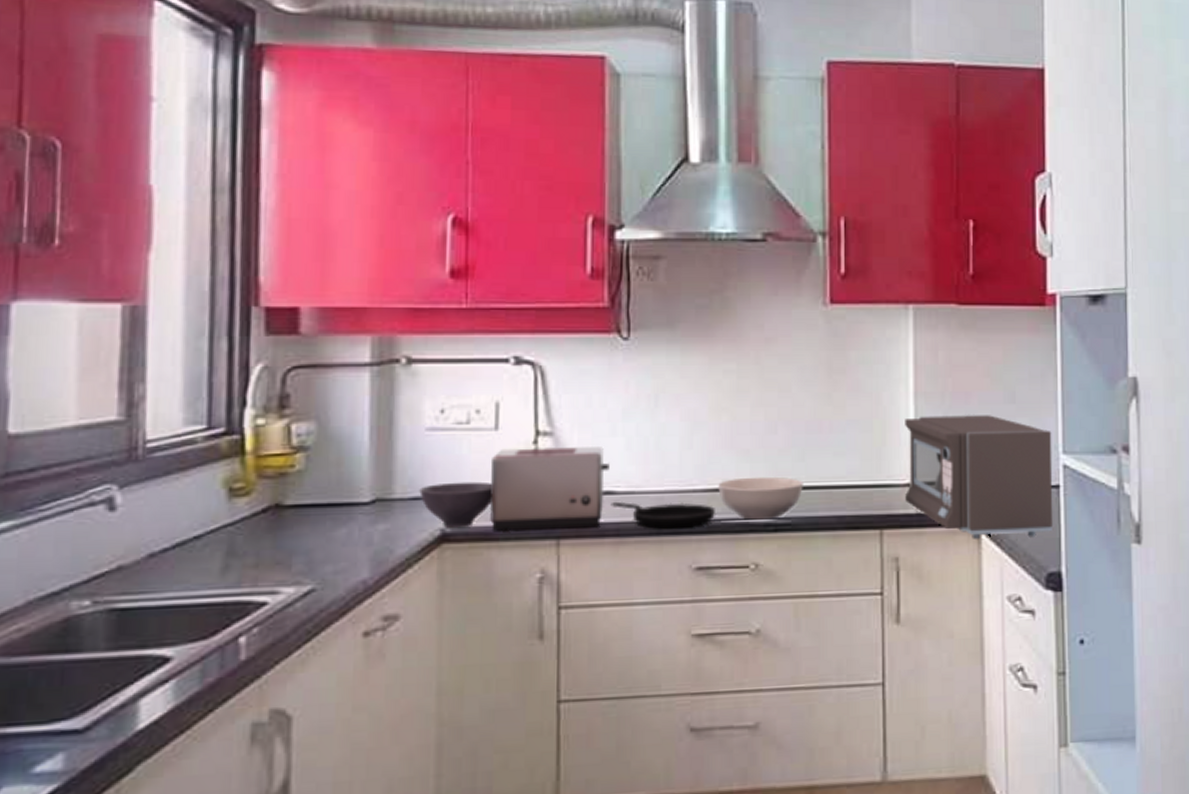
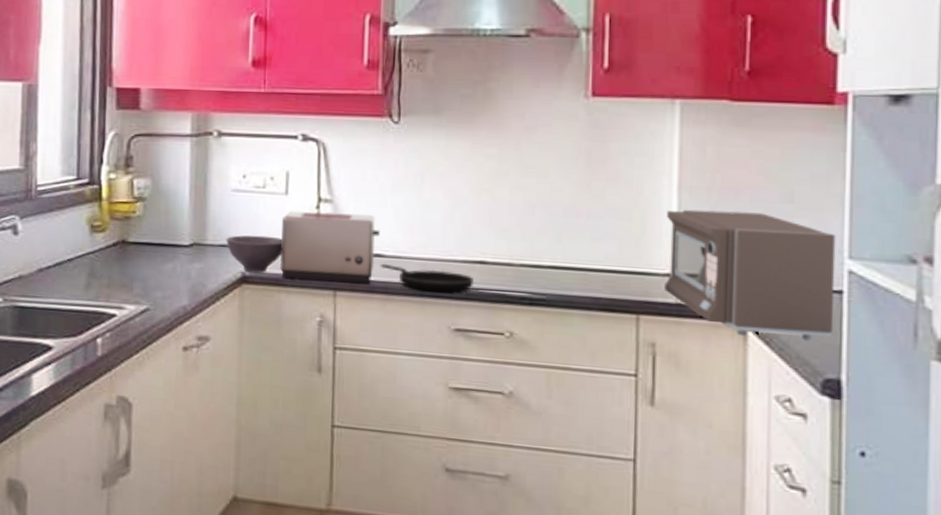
bowl: present [717,476,803,520] -> none [476,253,559,294]

